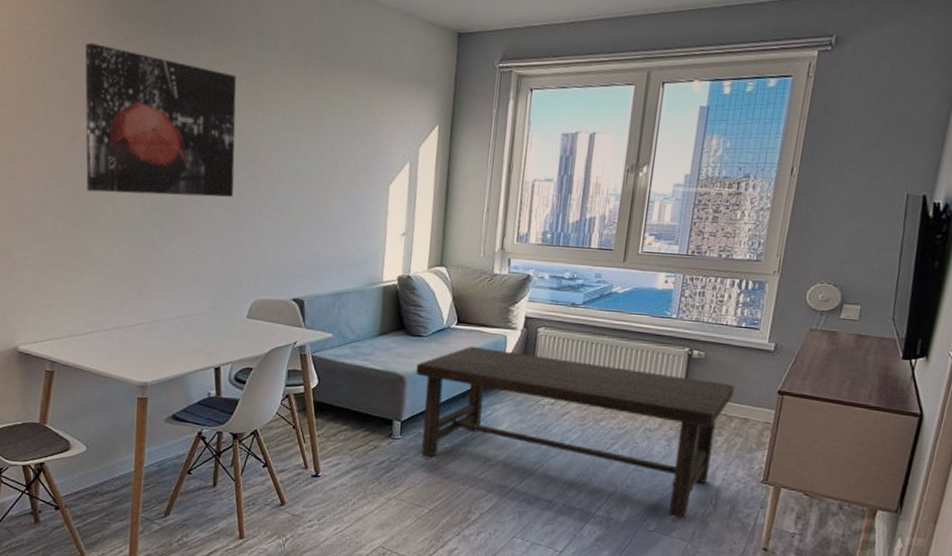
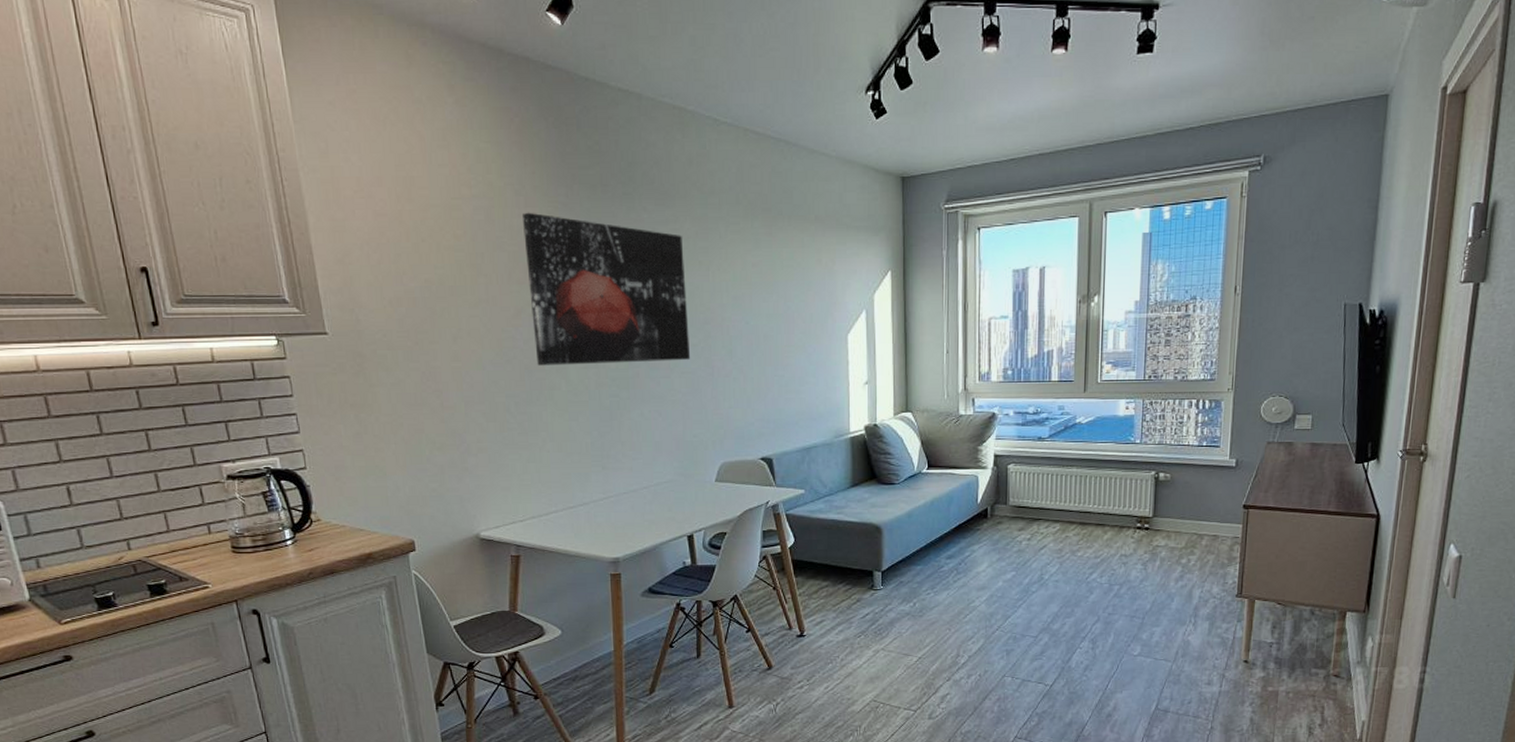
coffee table: present [416,346,735,520] -> none [892,489,1202,641]

